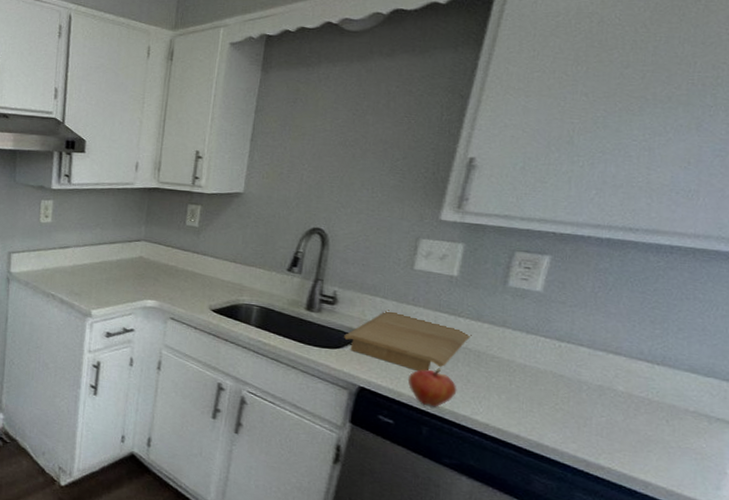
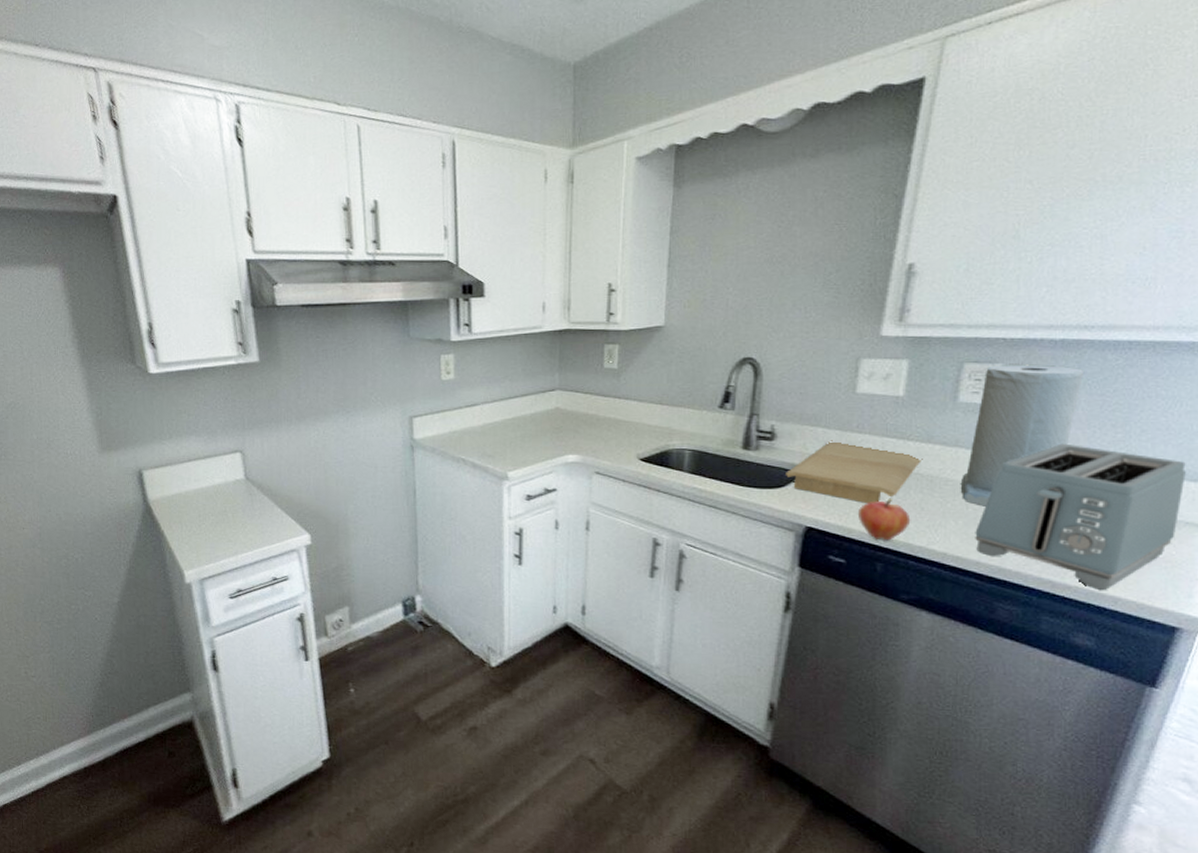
paper towel: none [505,256,628,385] -> present [960,364,1085,507]
toaster: none [516,333,719,474] -> present [975,443,1186,590]

